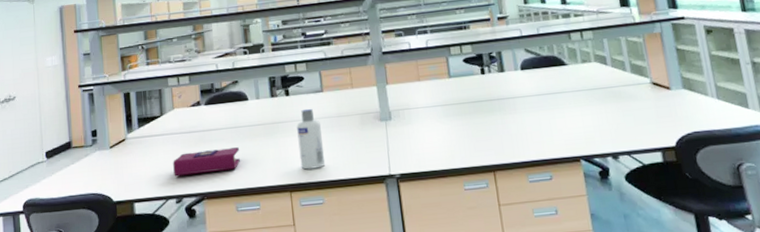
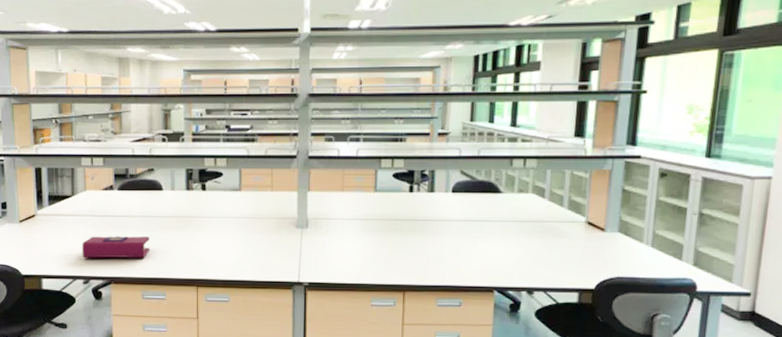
screw cap bottle: present [297,108,326,170] -> none [210,206,235,267]

